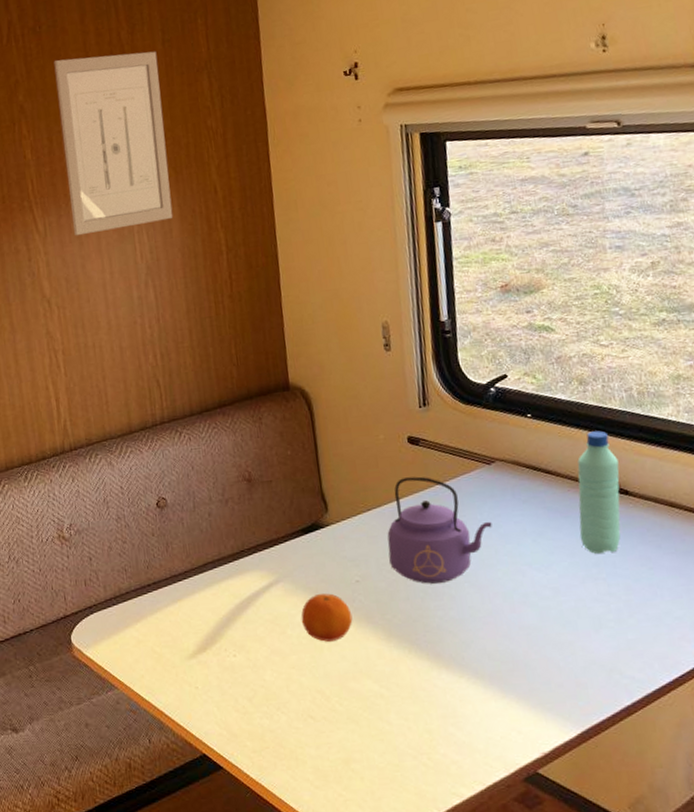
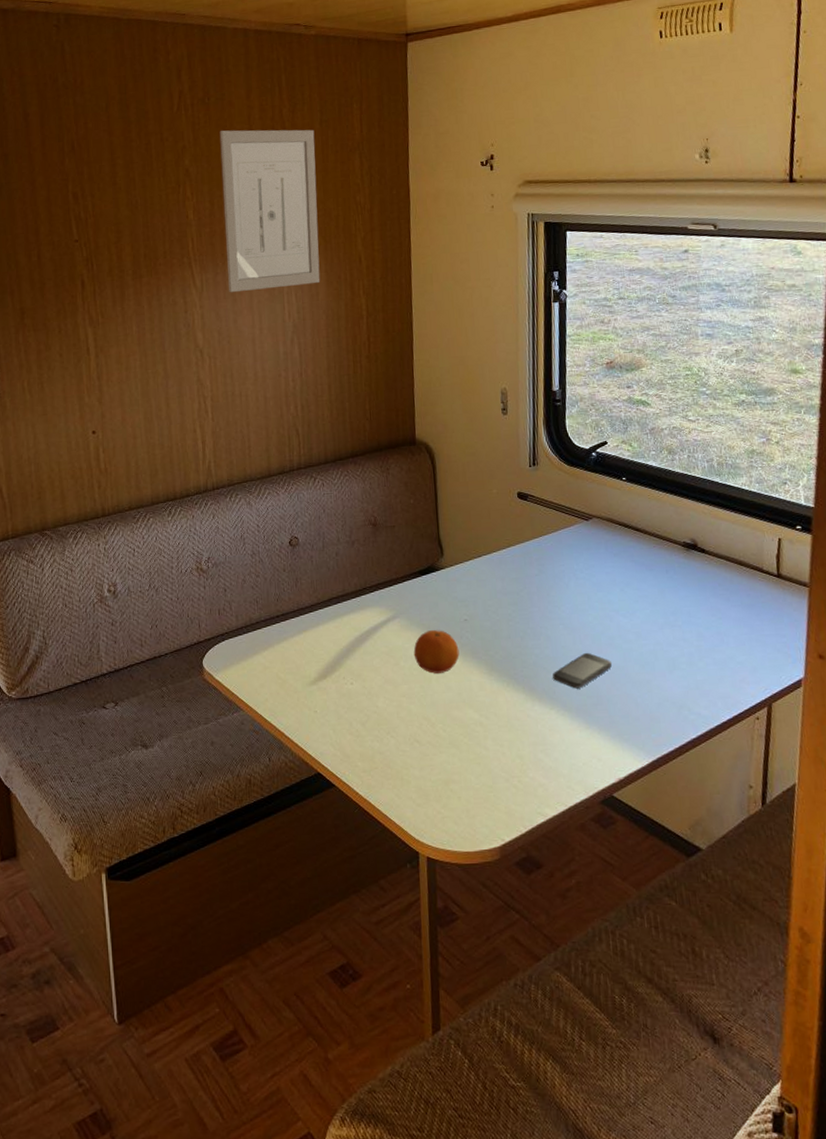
kettle: present [387,476,493,584] -> none [494,528,587,625]
smartphone: none [460,612,527,654] -> present [553,652,612,689]
water bottle: present [577,430,621,555] -> none [661,495,698,605]

